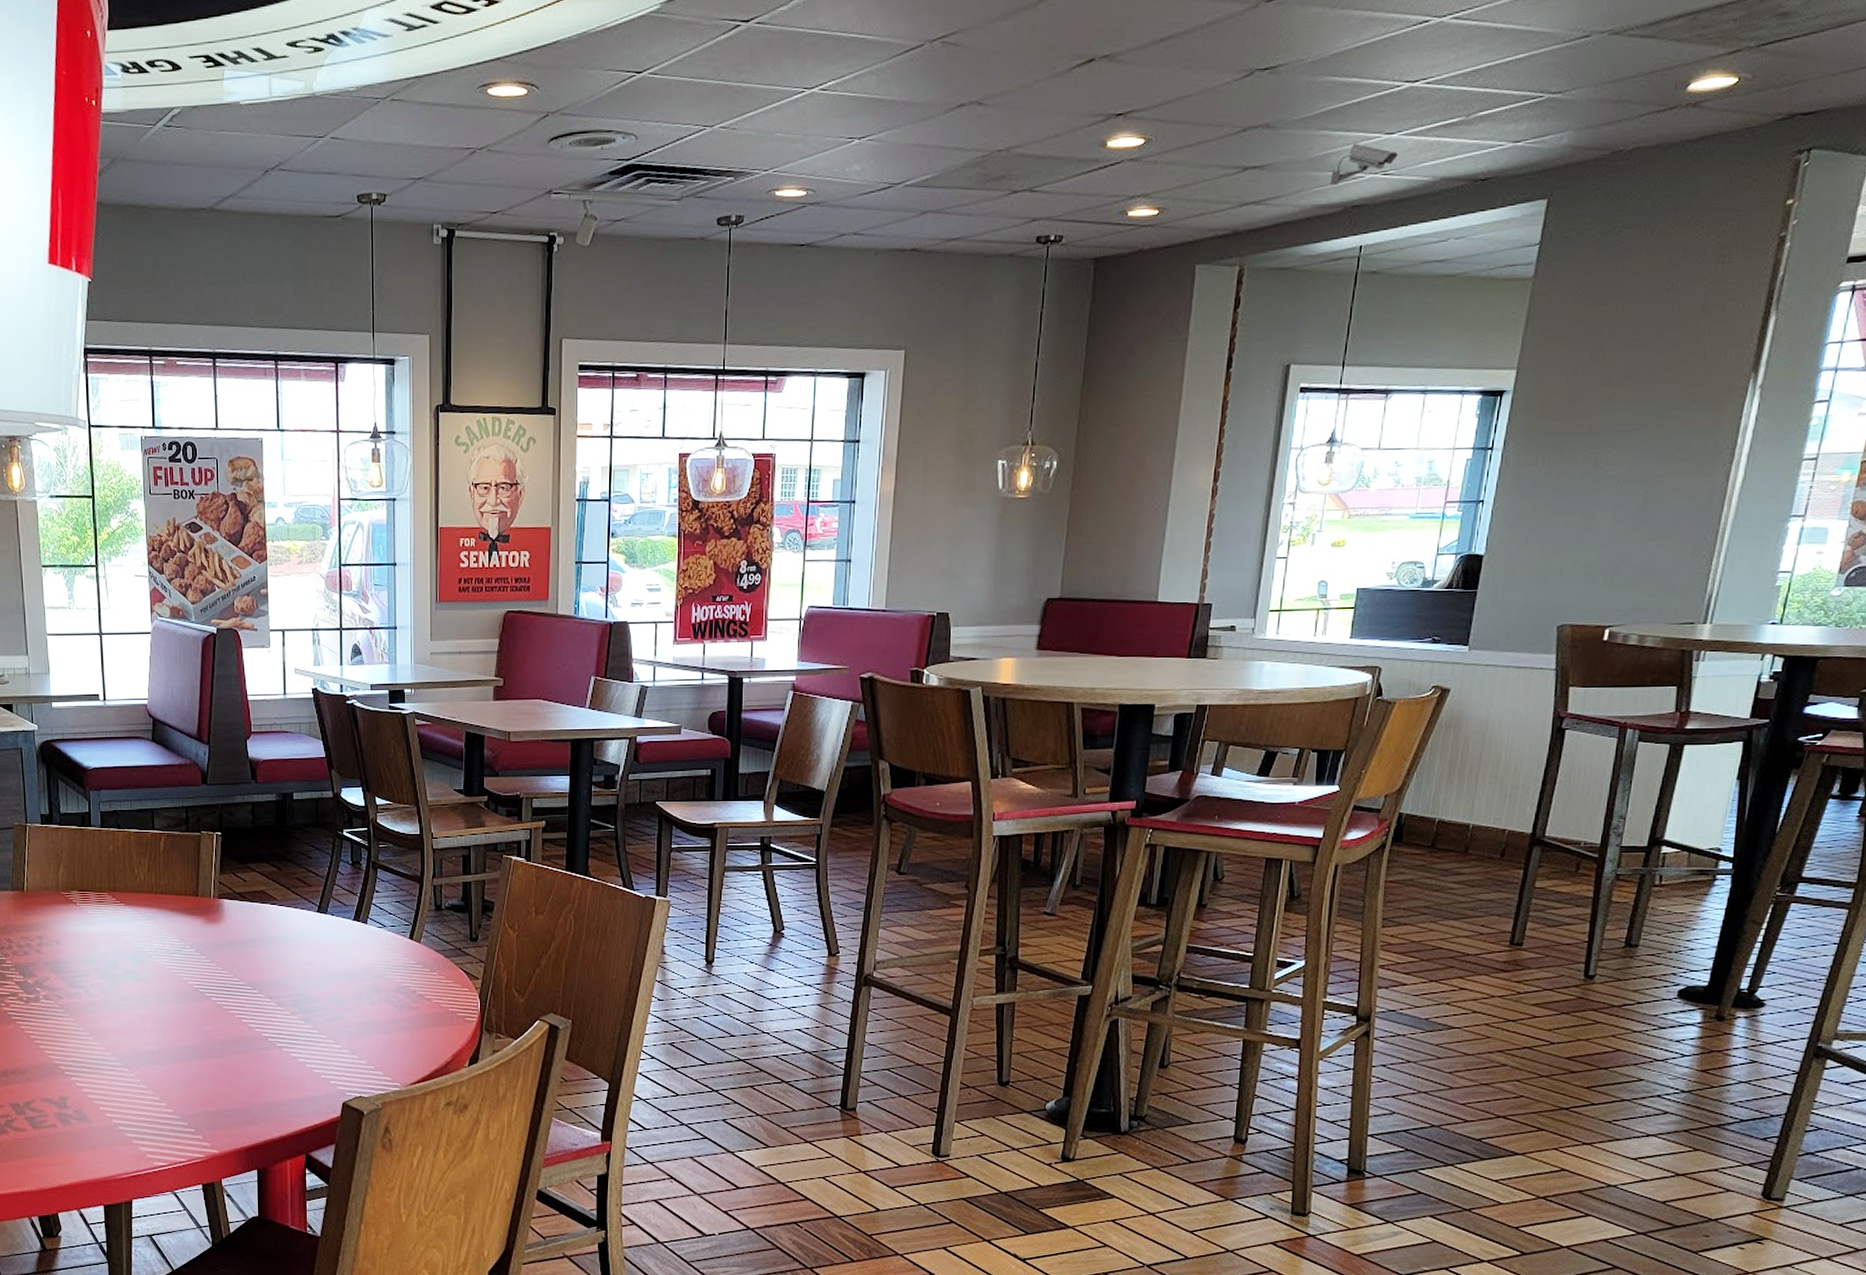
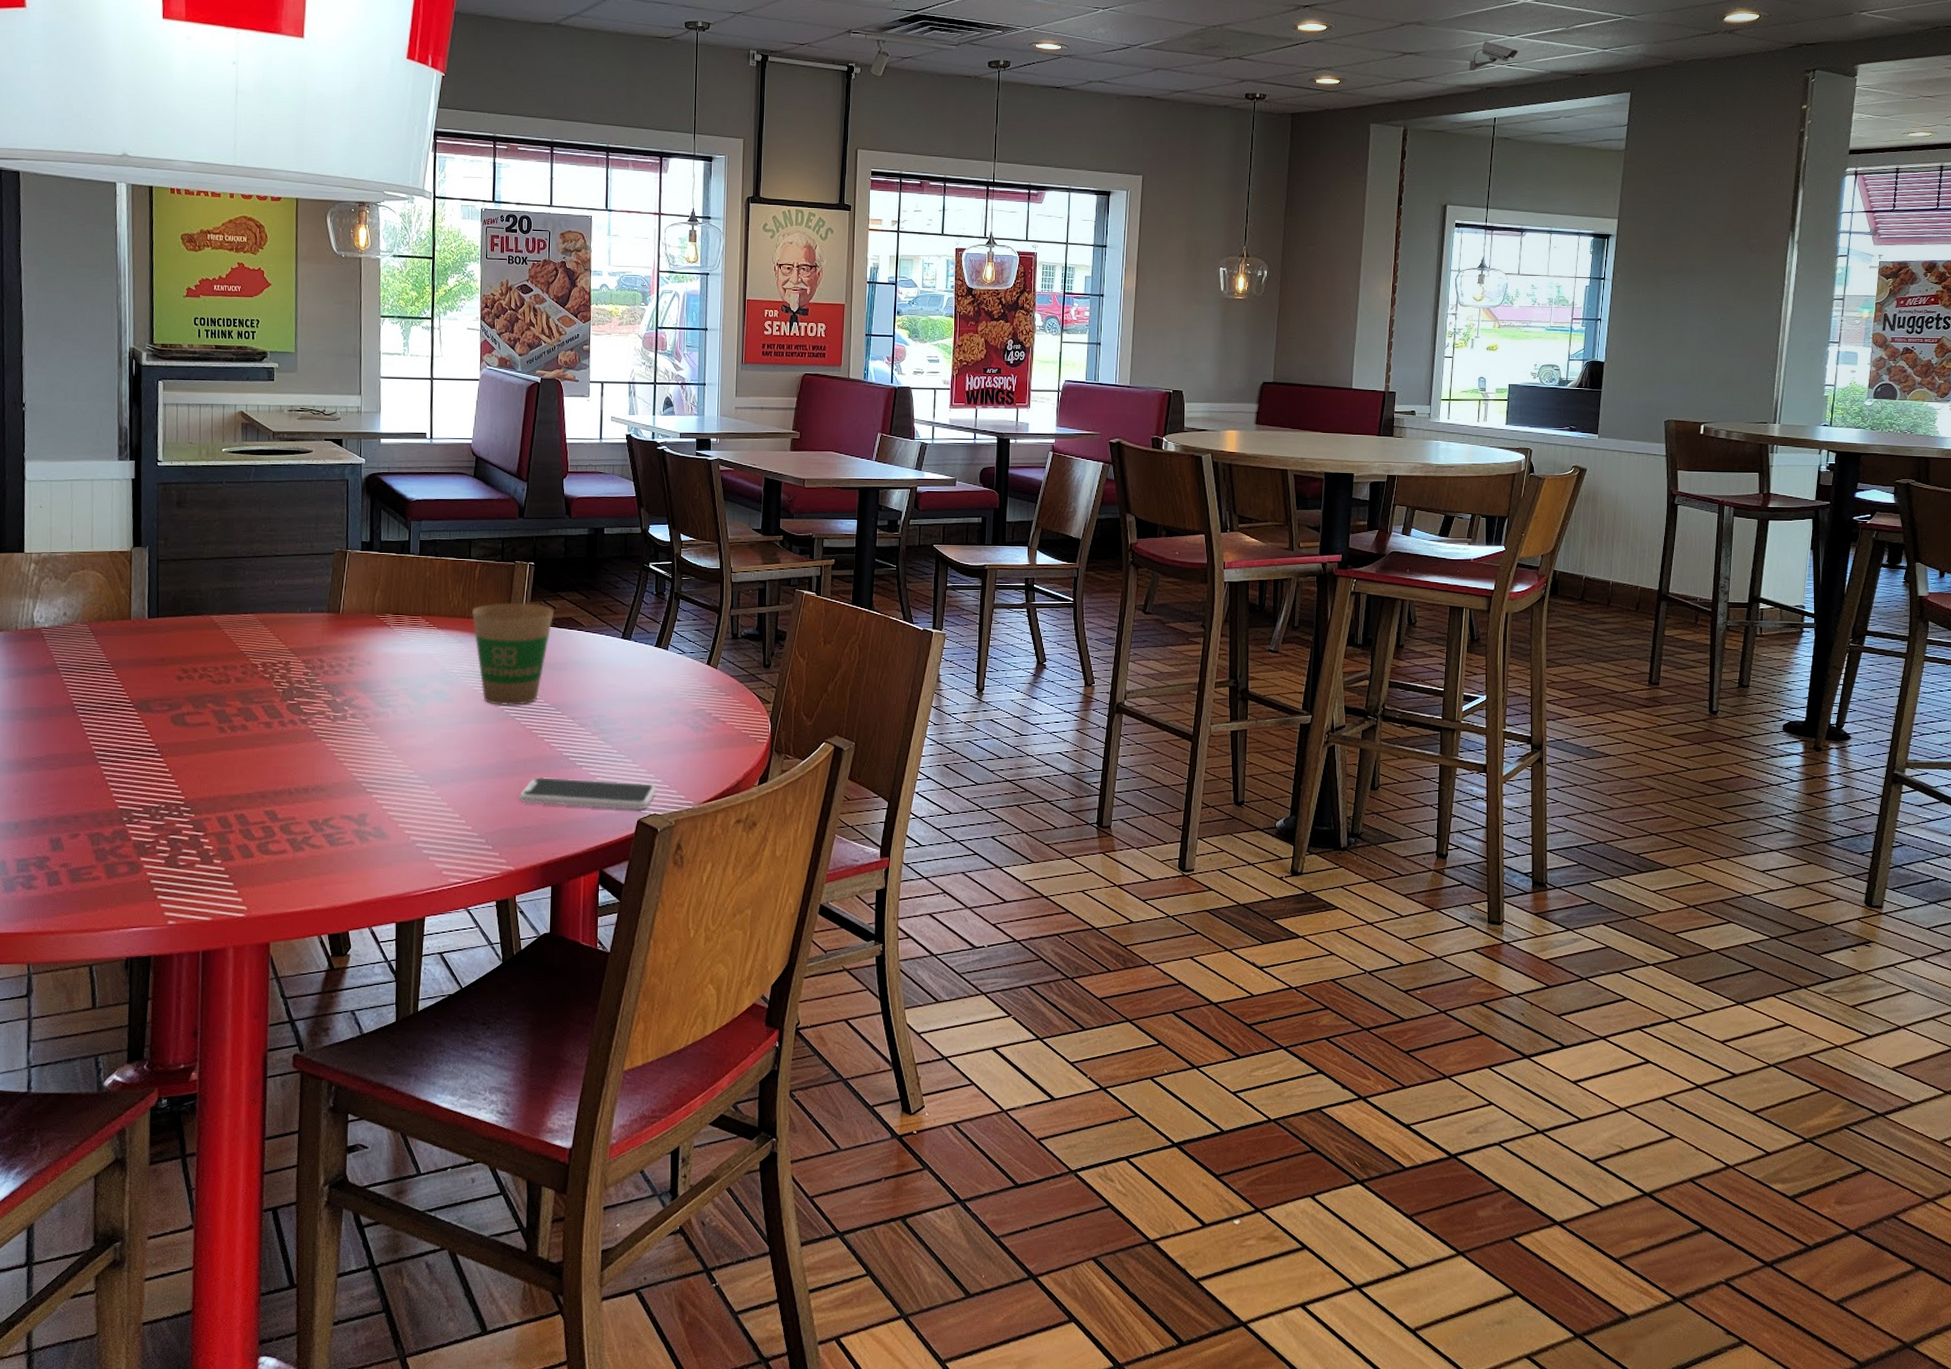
paper cup: none [159,876,244,985] -> present [472,602,554,706]
smartphone: none [219,1058,361,1092] -> present [519,776,656,810]

